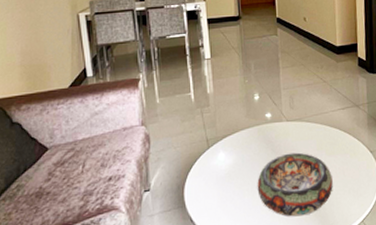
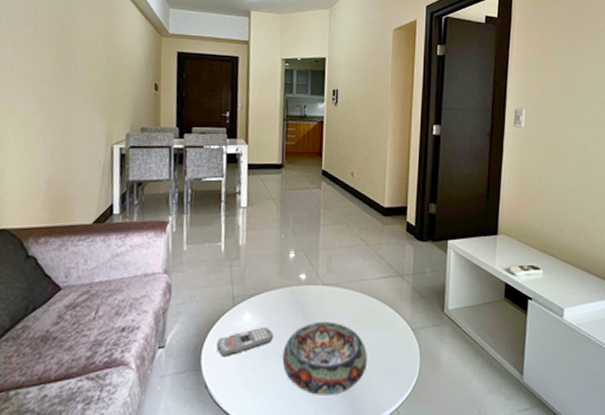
remote control: none [197,163,247,193] -> present [217,326,274,357]

